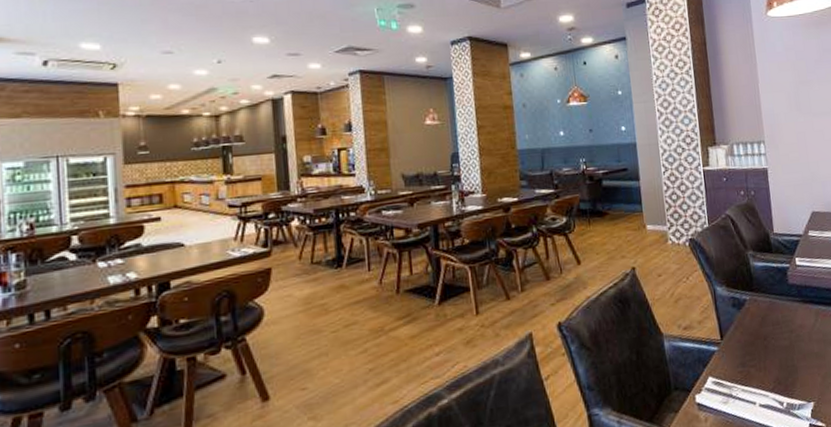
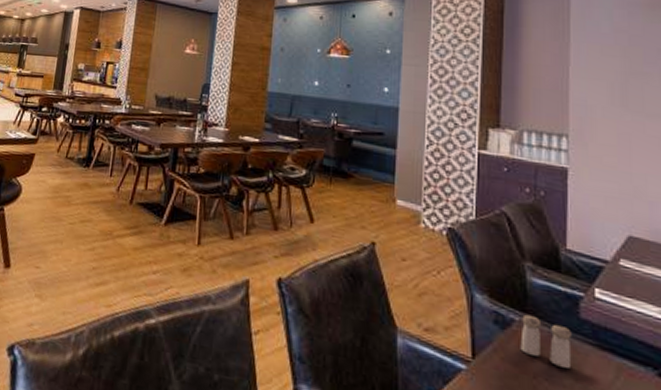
salt and pepper shaker: none [751,292,788,326] -> present [520,314,572,368]

